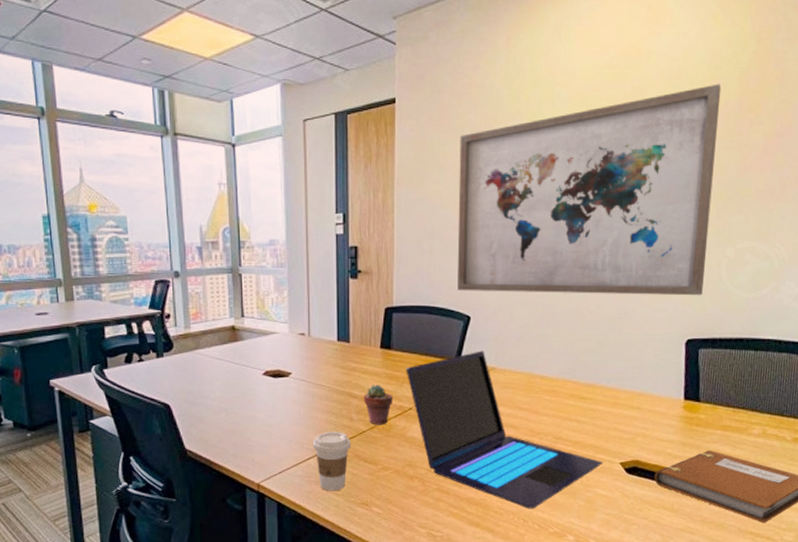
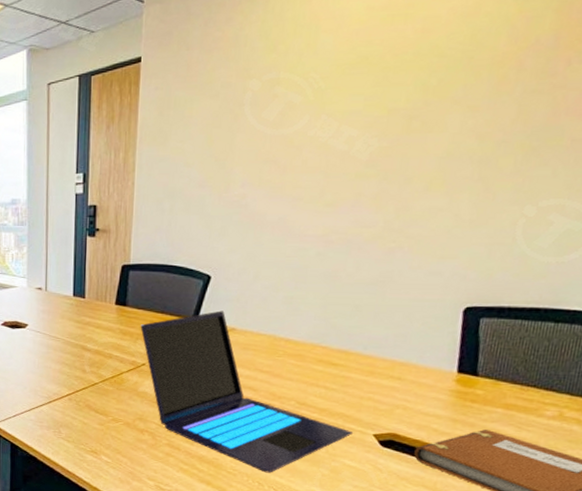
coffee cup: present [313,432,352,490] -> none [46,381,83,437]
potted succulent: present [364,385,393,425] -> none [97,340,126,379]
wall art: present [457,83,722,296] -> none [198,17,532,259]

